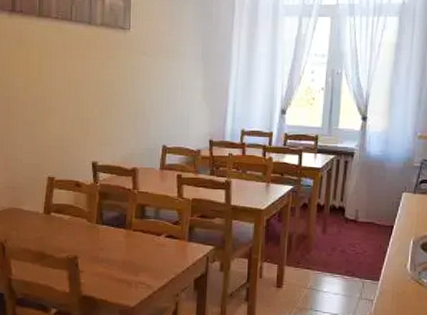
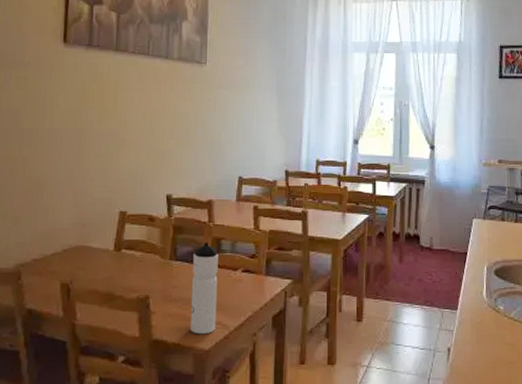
water bottle: none [116,208,143,293] -> present [190,242,218,335]

